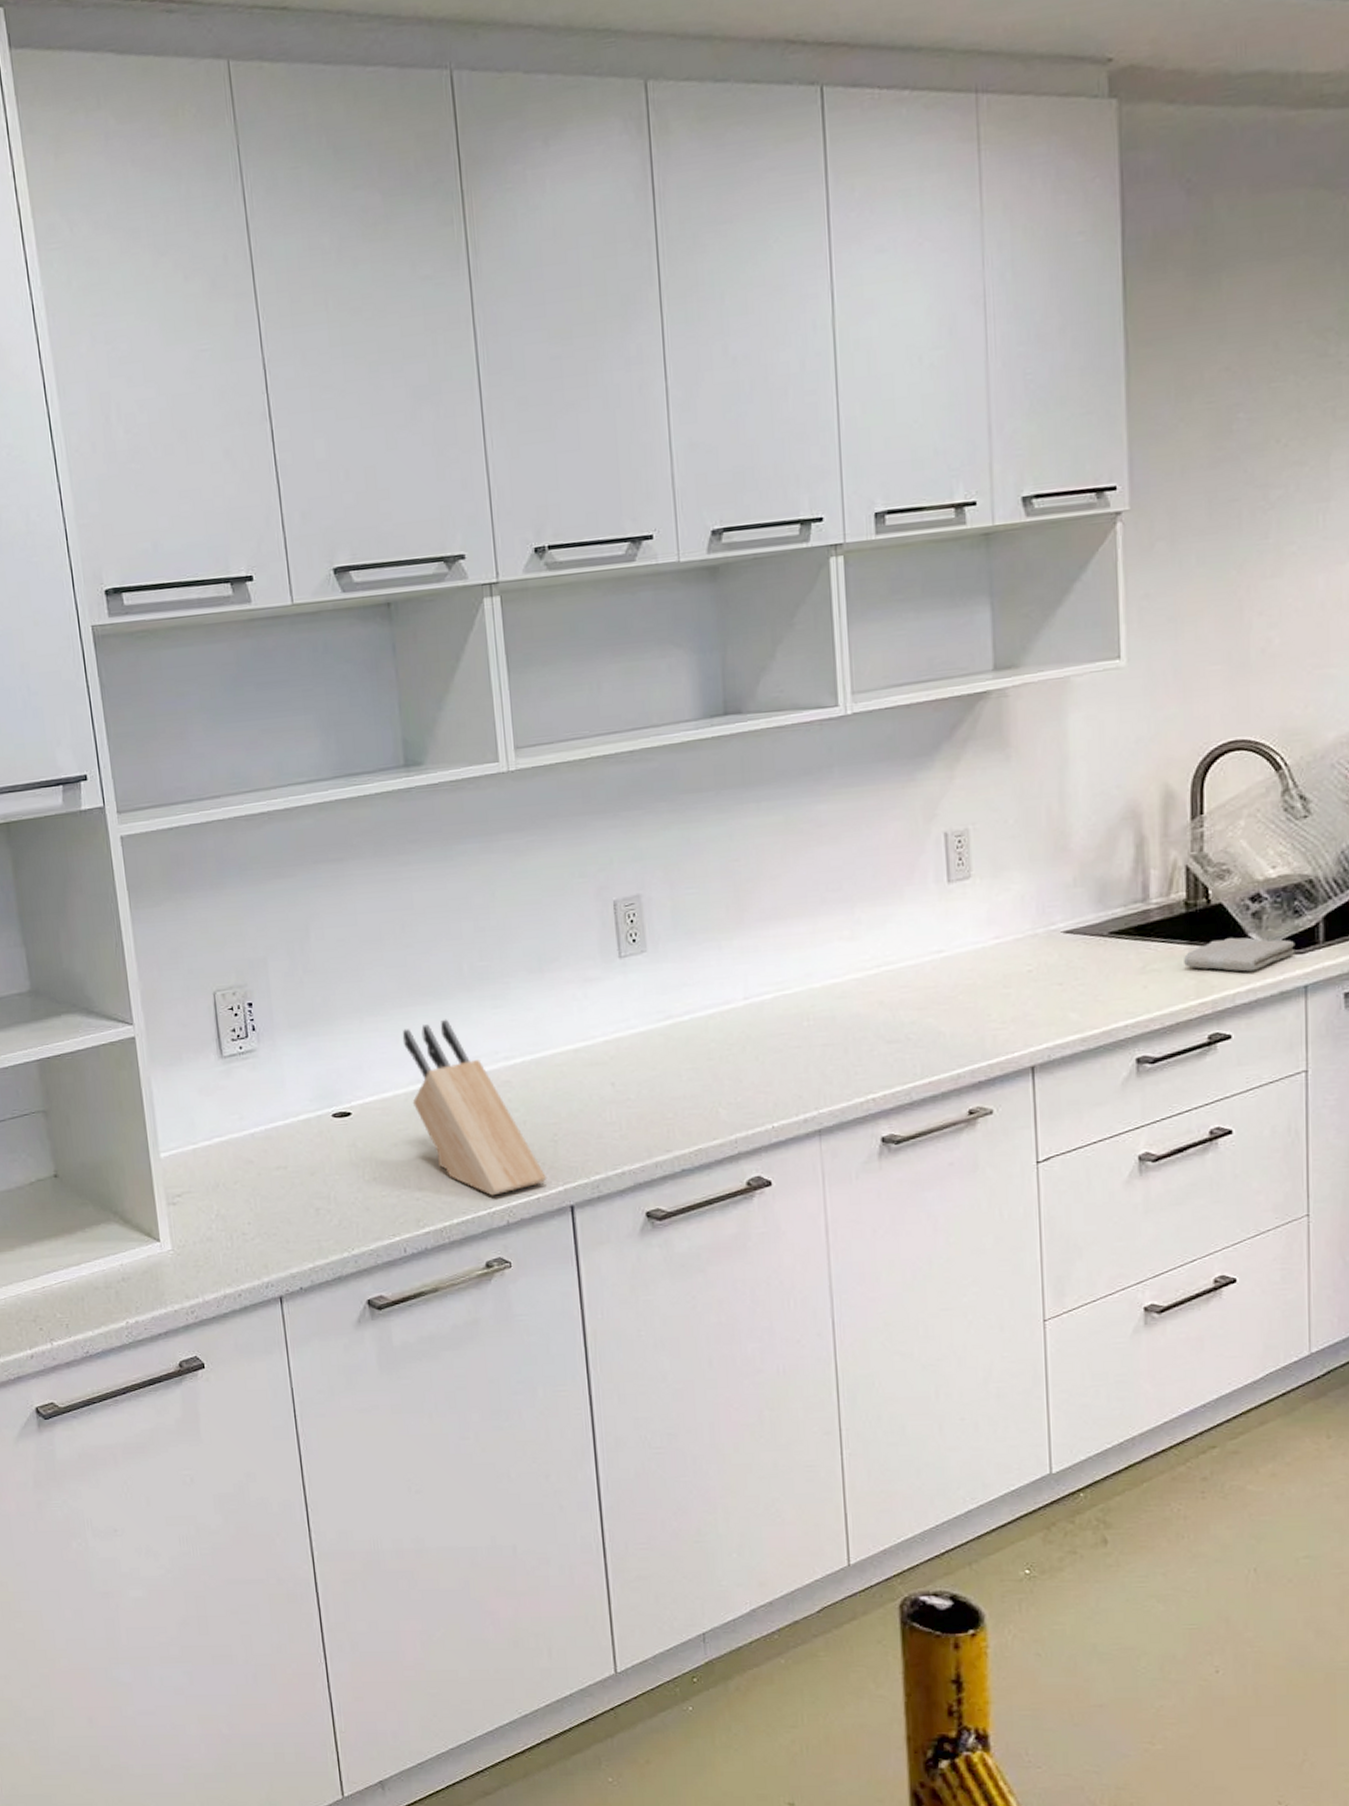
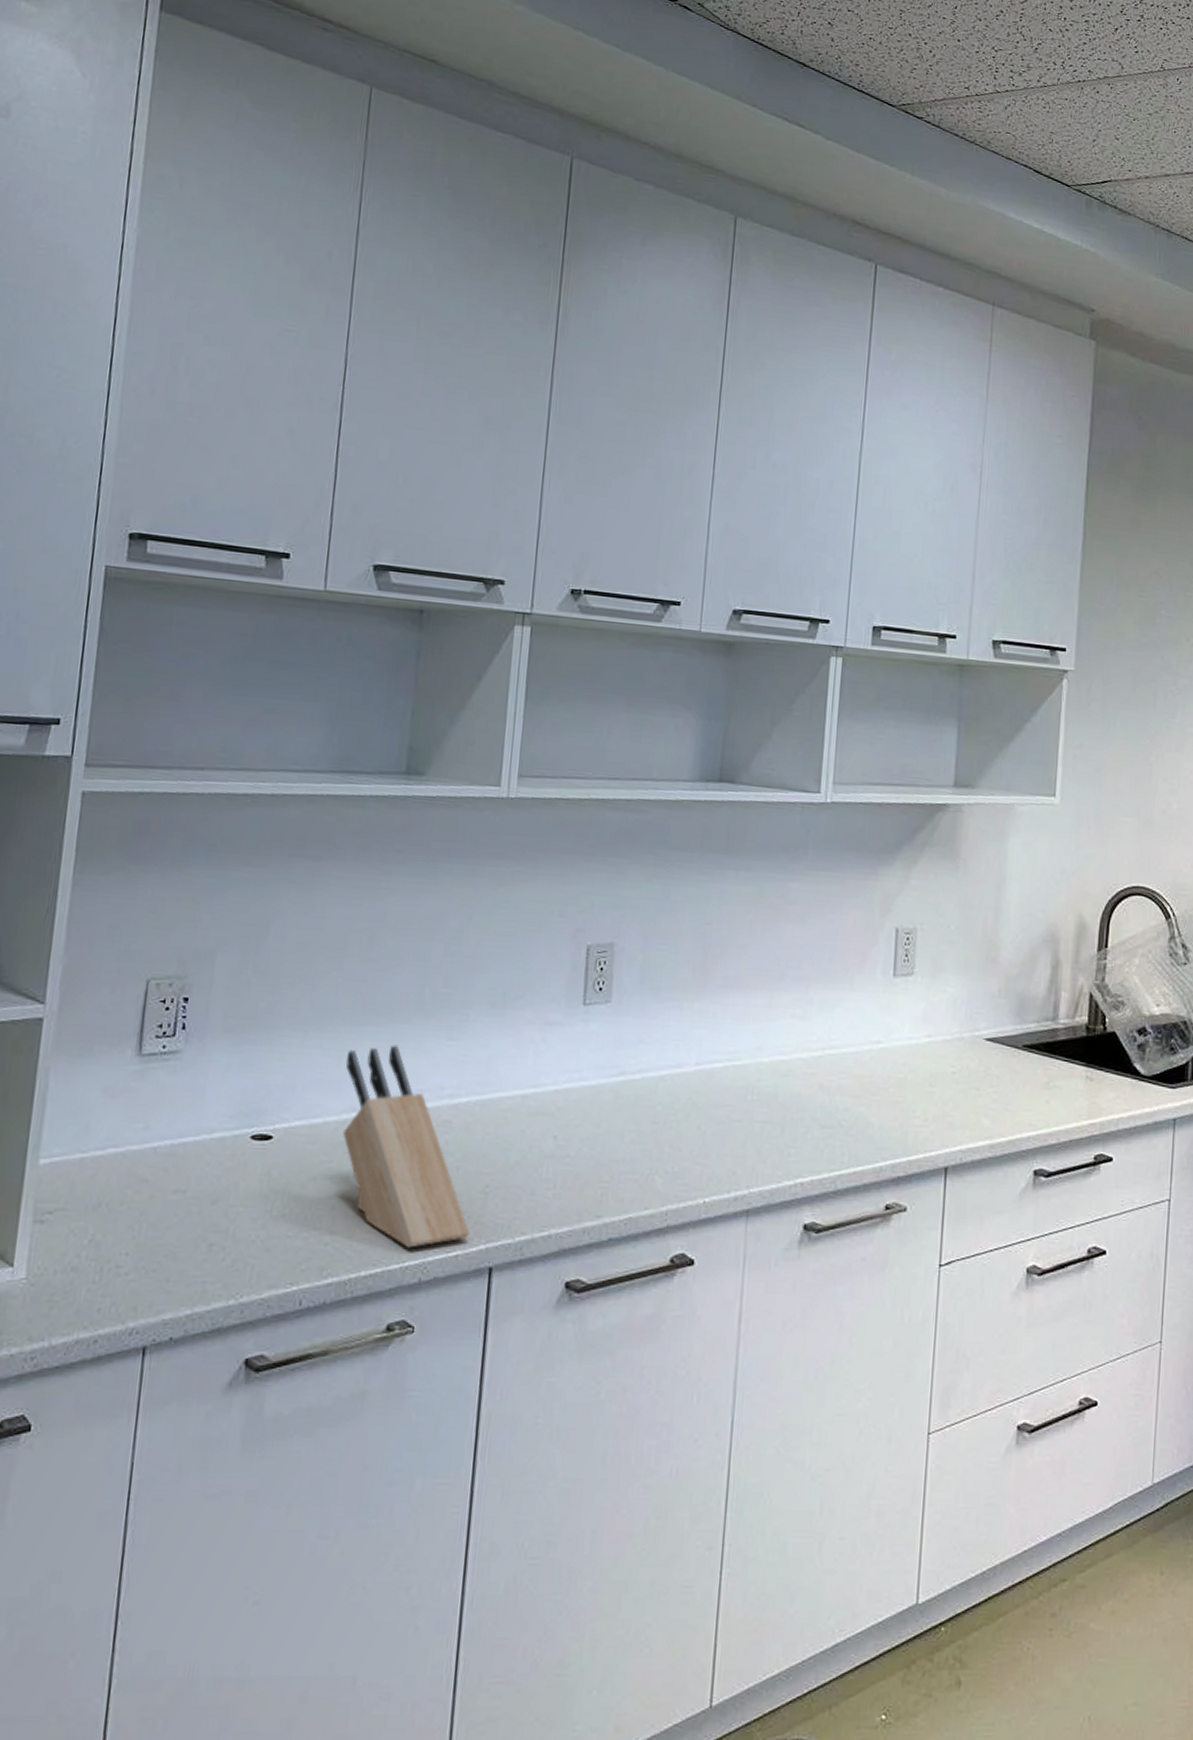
washcloth: present [1184,937,1296,972] -> none [1081,1064,1169,1099]

